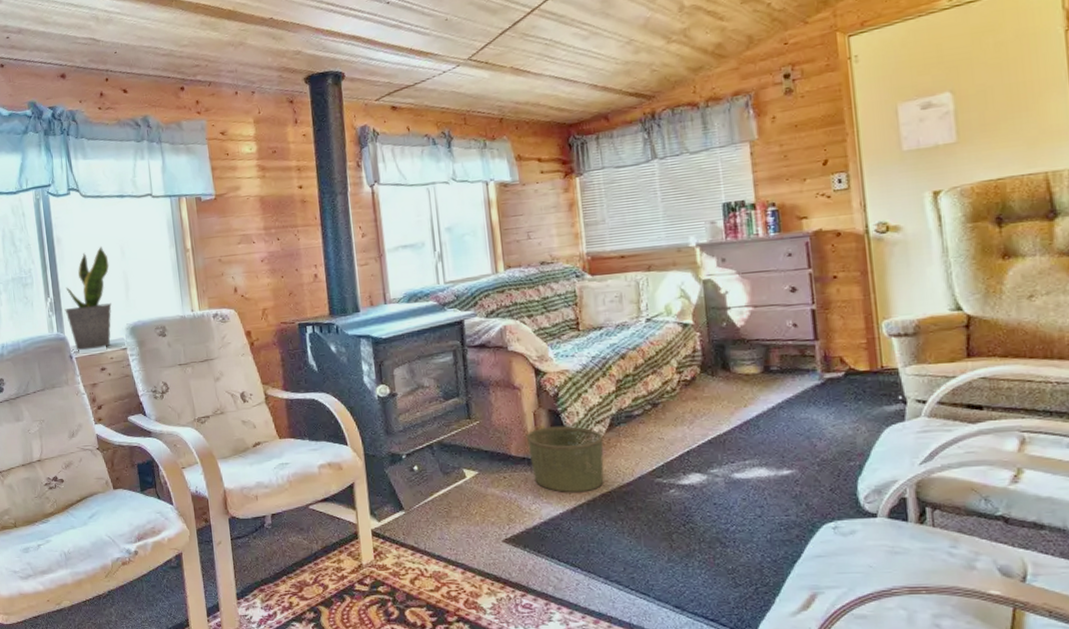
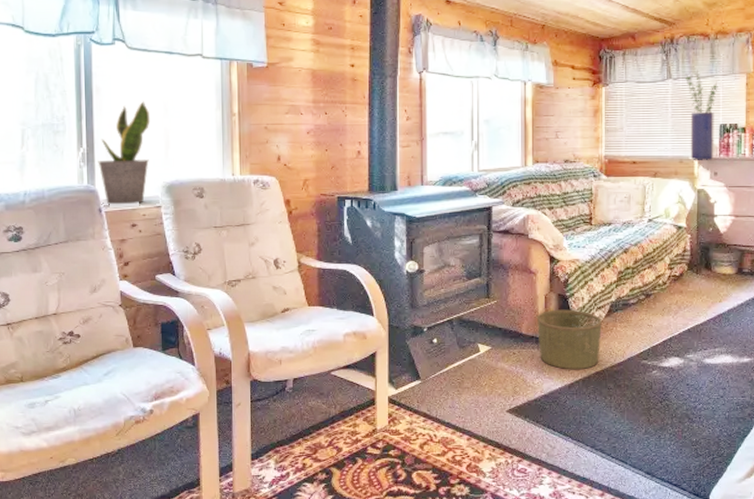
vase: none [674,145,719,248] -> present [685,70,718,160]

